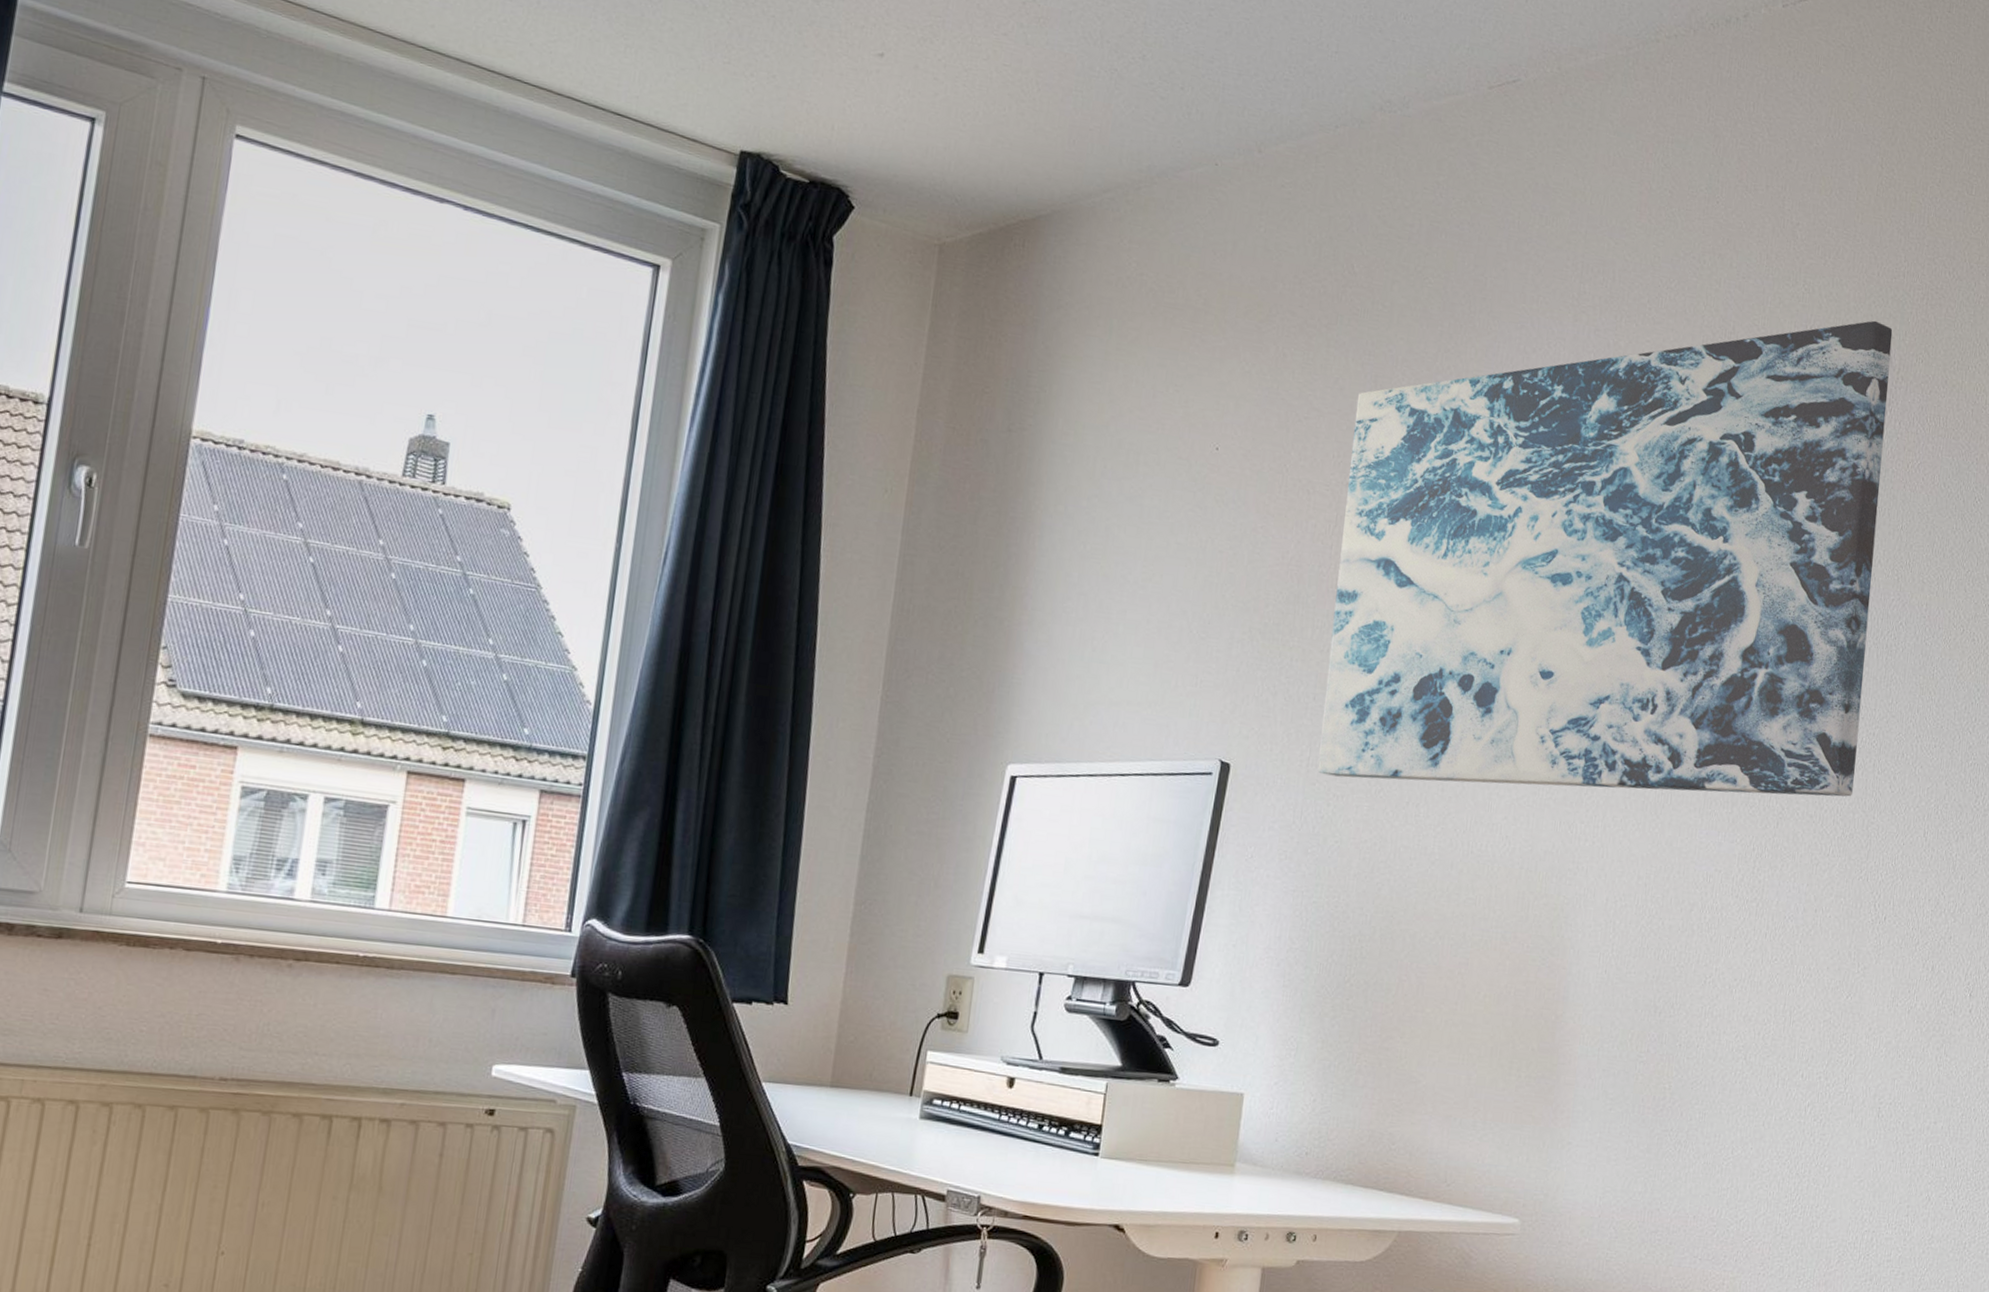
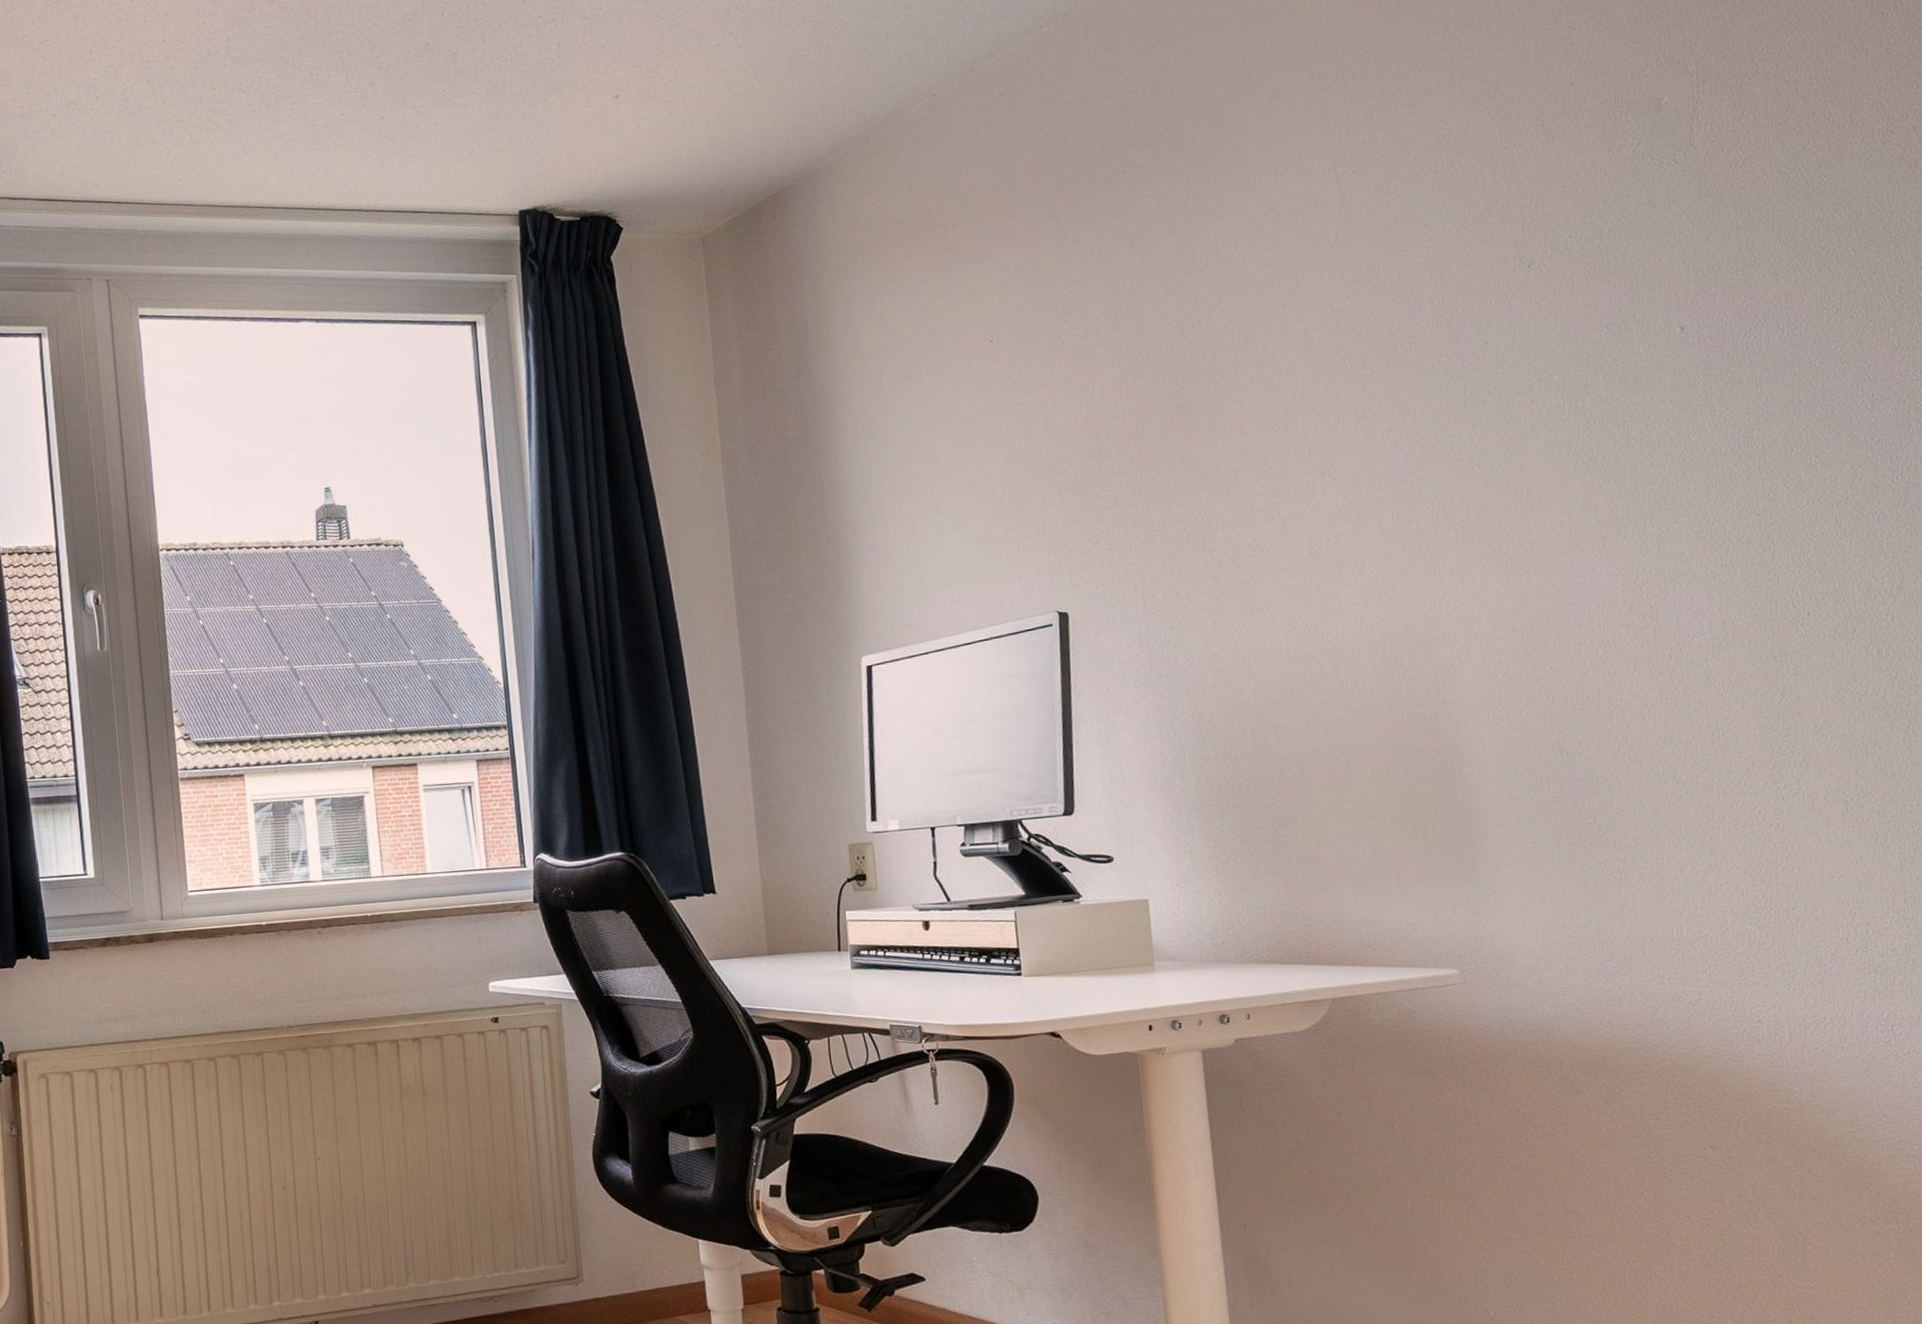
wall art: present [1317,320,1893,797] -> none [1116,34,1741,603]

